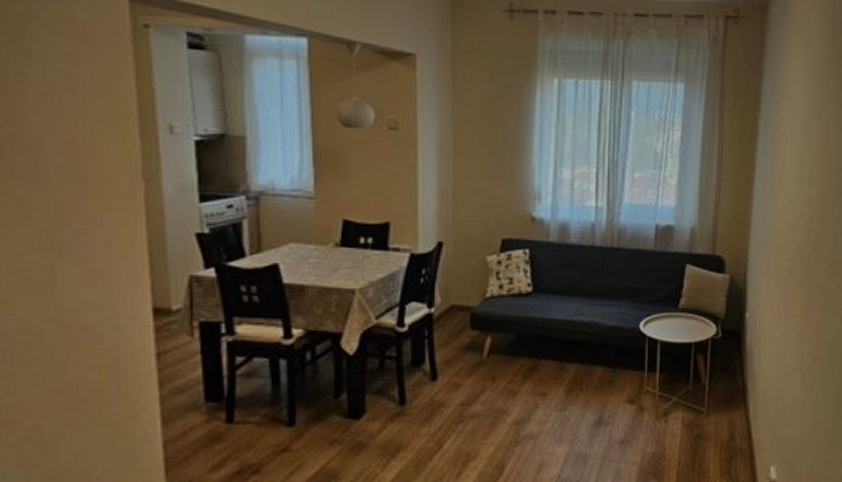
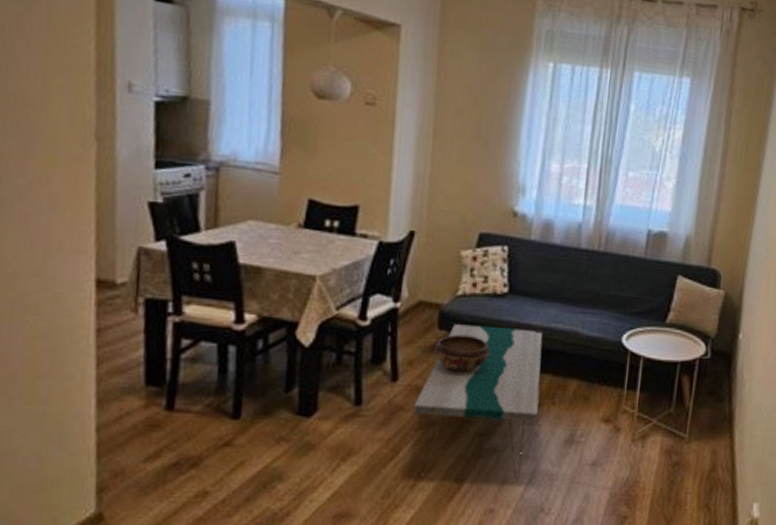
coffee table: none [453,323,568,466] -> present [413,324,543,483]
decorative bowl: none [468,333,519,368] -> present [434,334,490,373]

